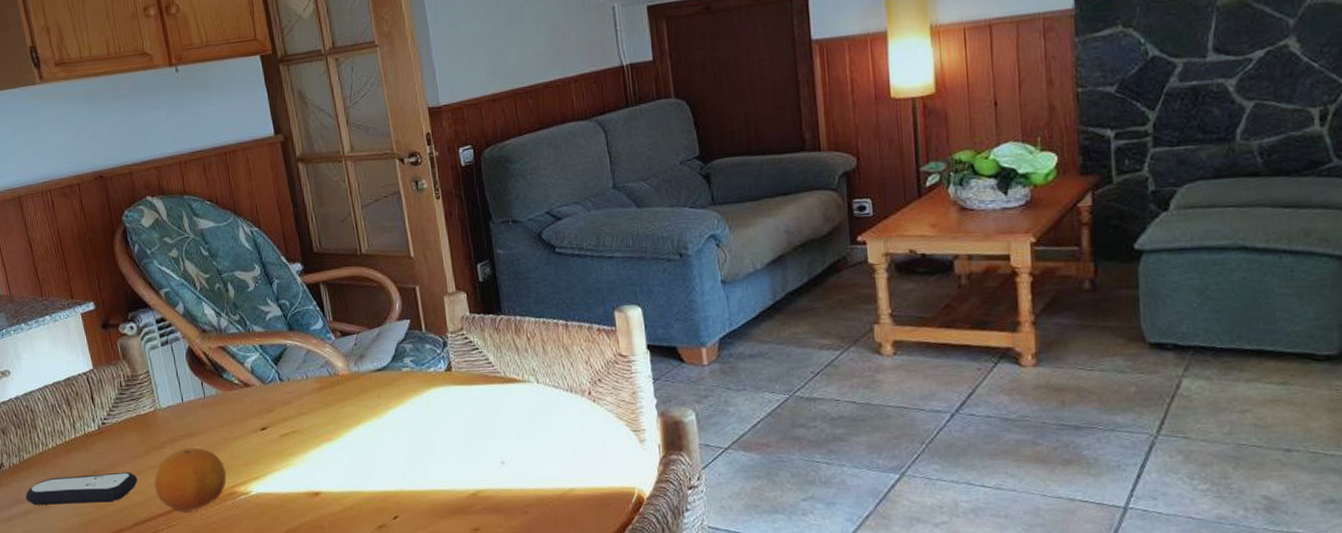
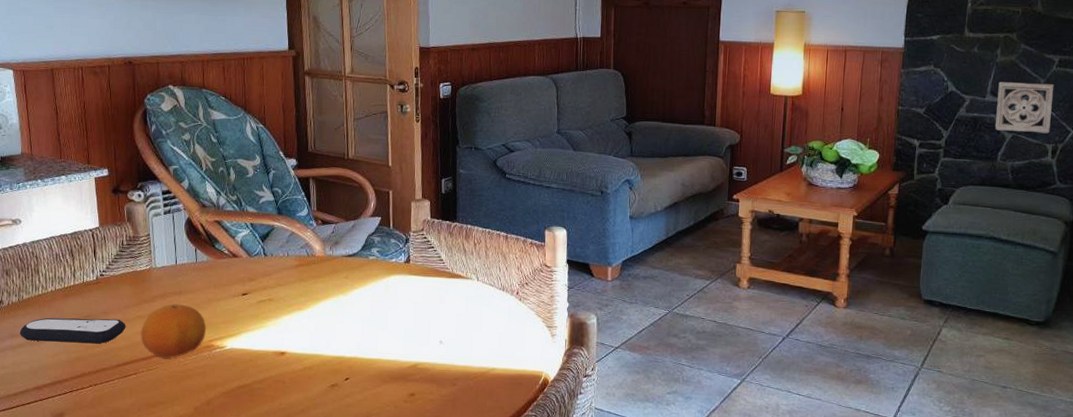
wall ornament: none [1224,23,1313,100] -> present [994,82,1055,134]

